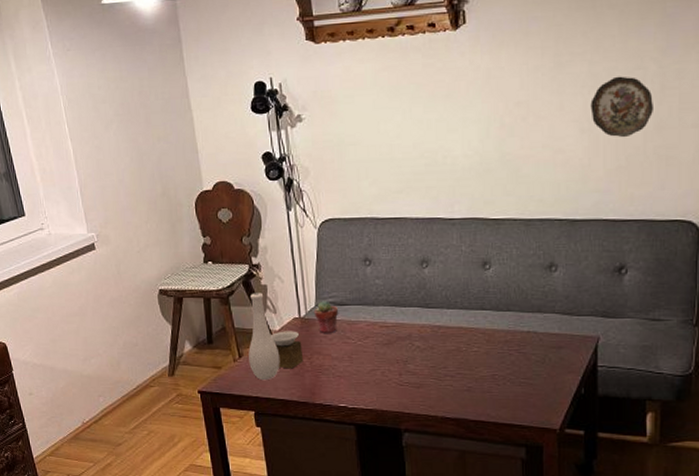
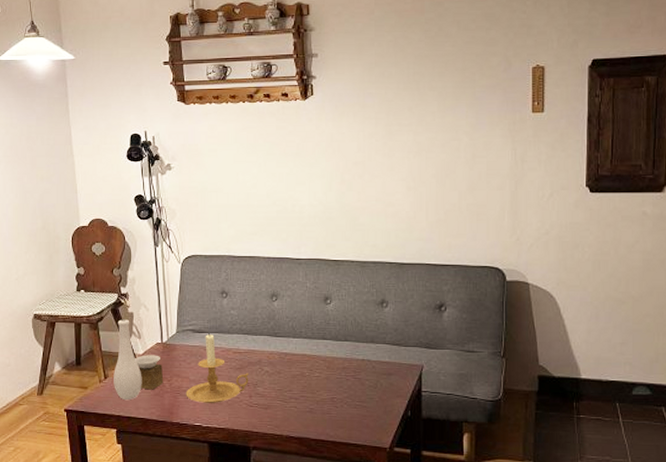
potted succulent: present [313,301,339,333] -> none [175,328,198,358]
candle holder: none [328,306,398,382] -> present [186,333,249,403]
decorative plate: present [590,76,653,138] -> none [415,145,466,196]

